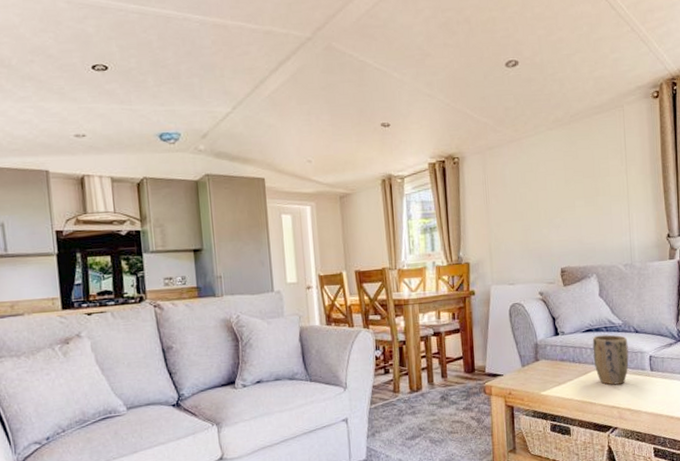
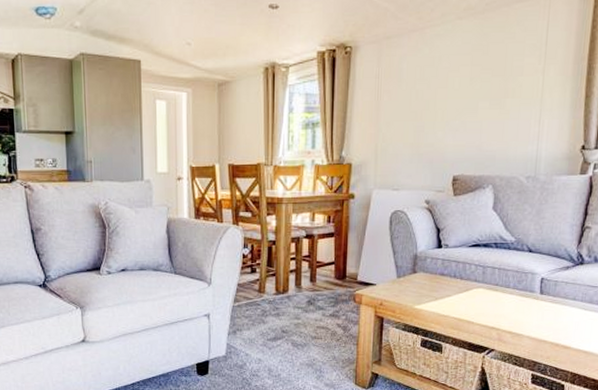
plant pot: present [592,334,629,385] -> none [477,251,519,305]

